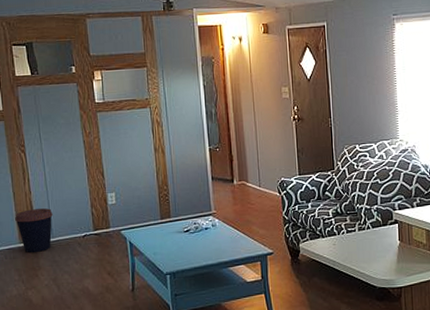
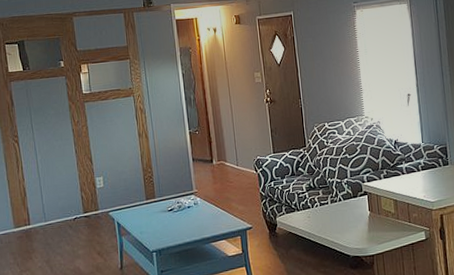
coffee cup: present [15,208,53,253] -> none [10,194,45,237]

